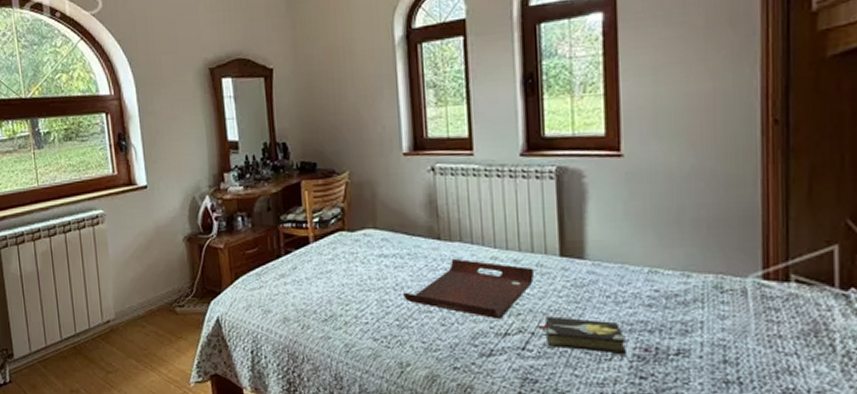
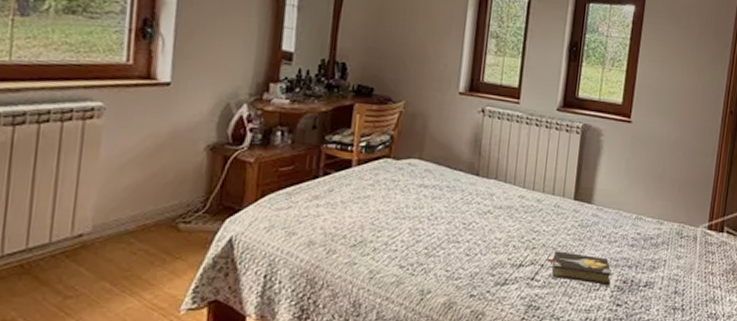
serving tray: present [403,258,535,320] -> none [436,194,553,252]

